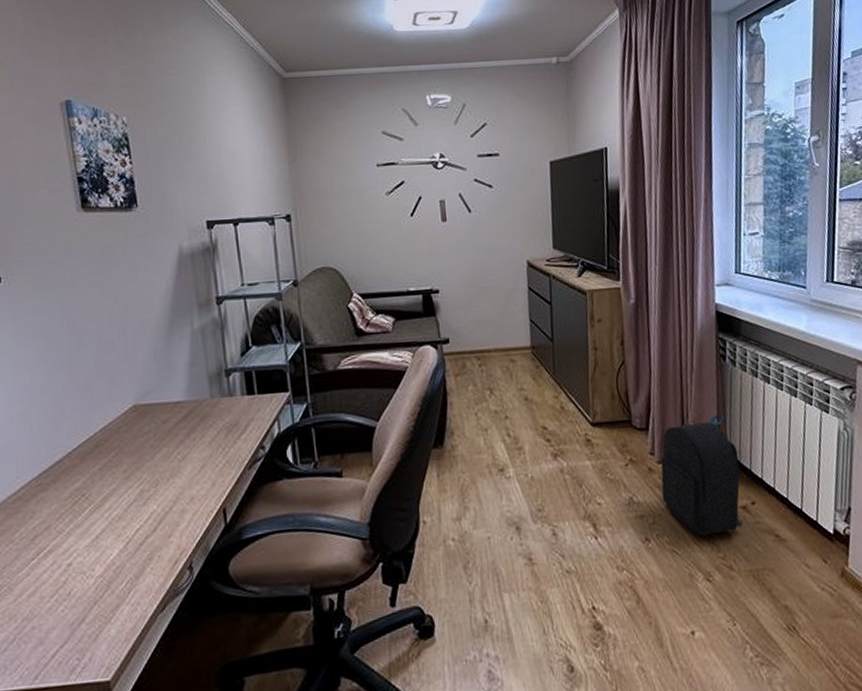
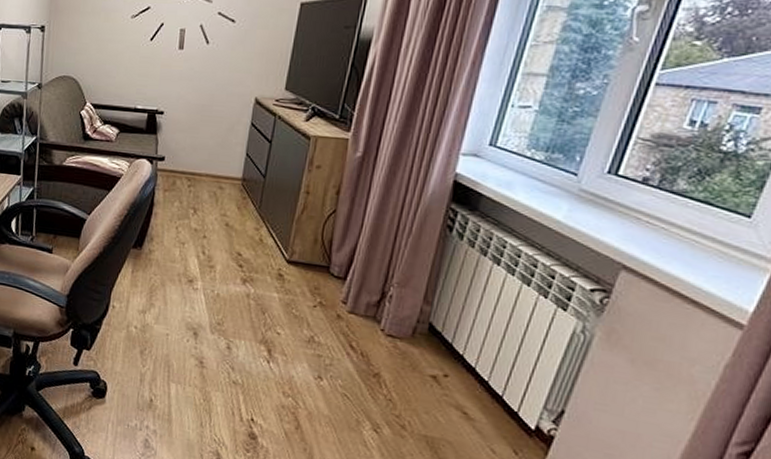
backpack: present [660,414,743,536] -> none [344,282,442,395]

